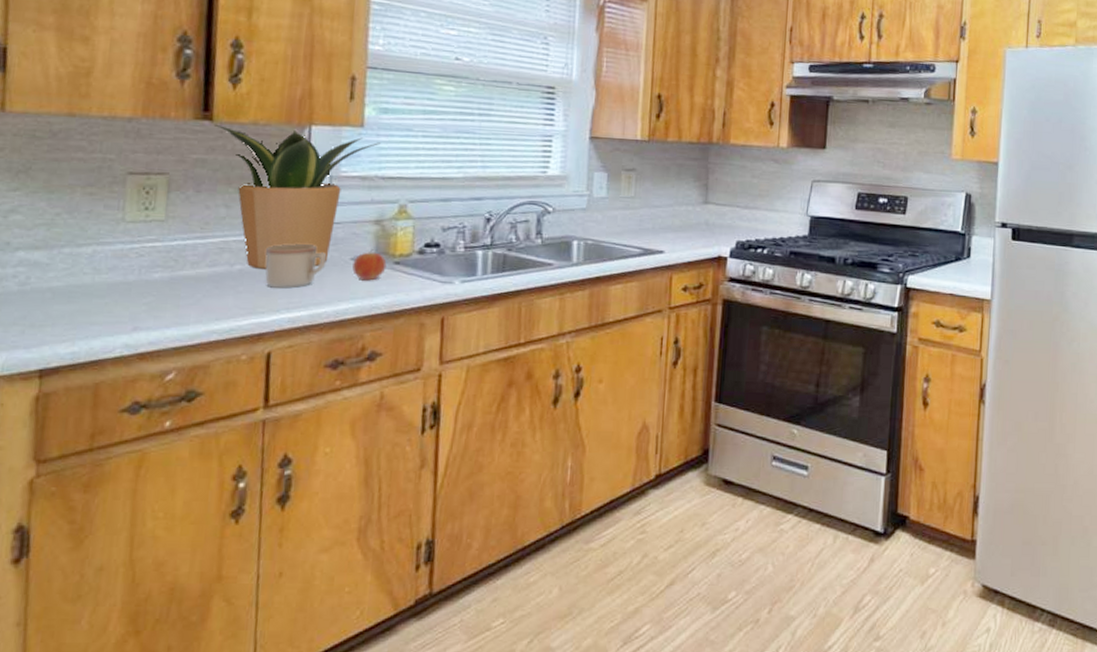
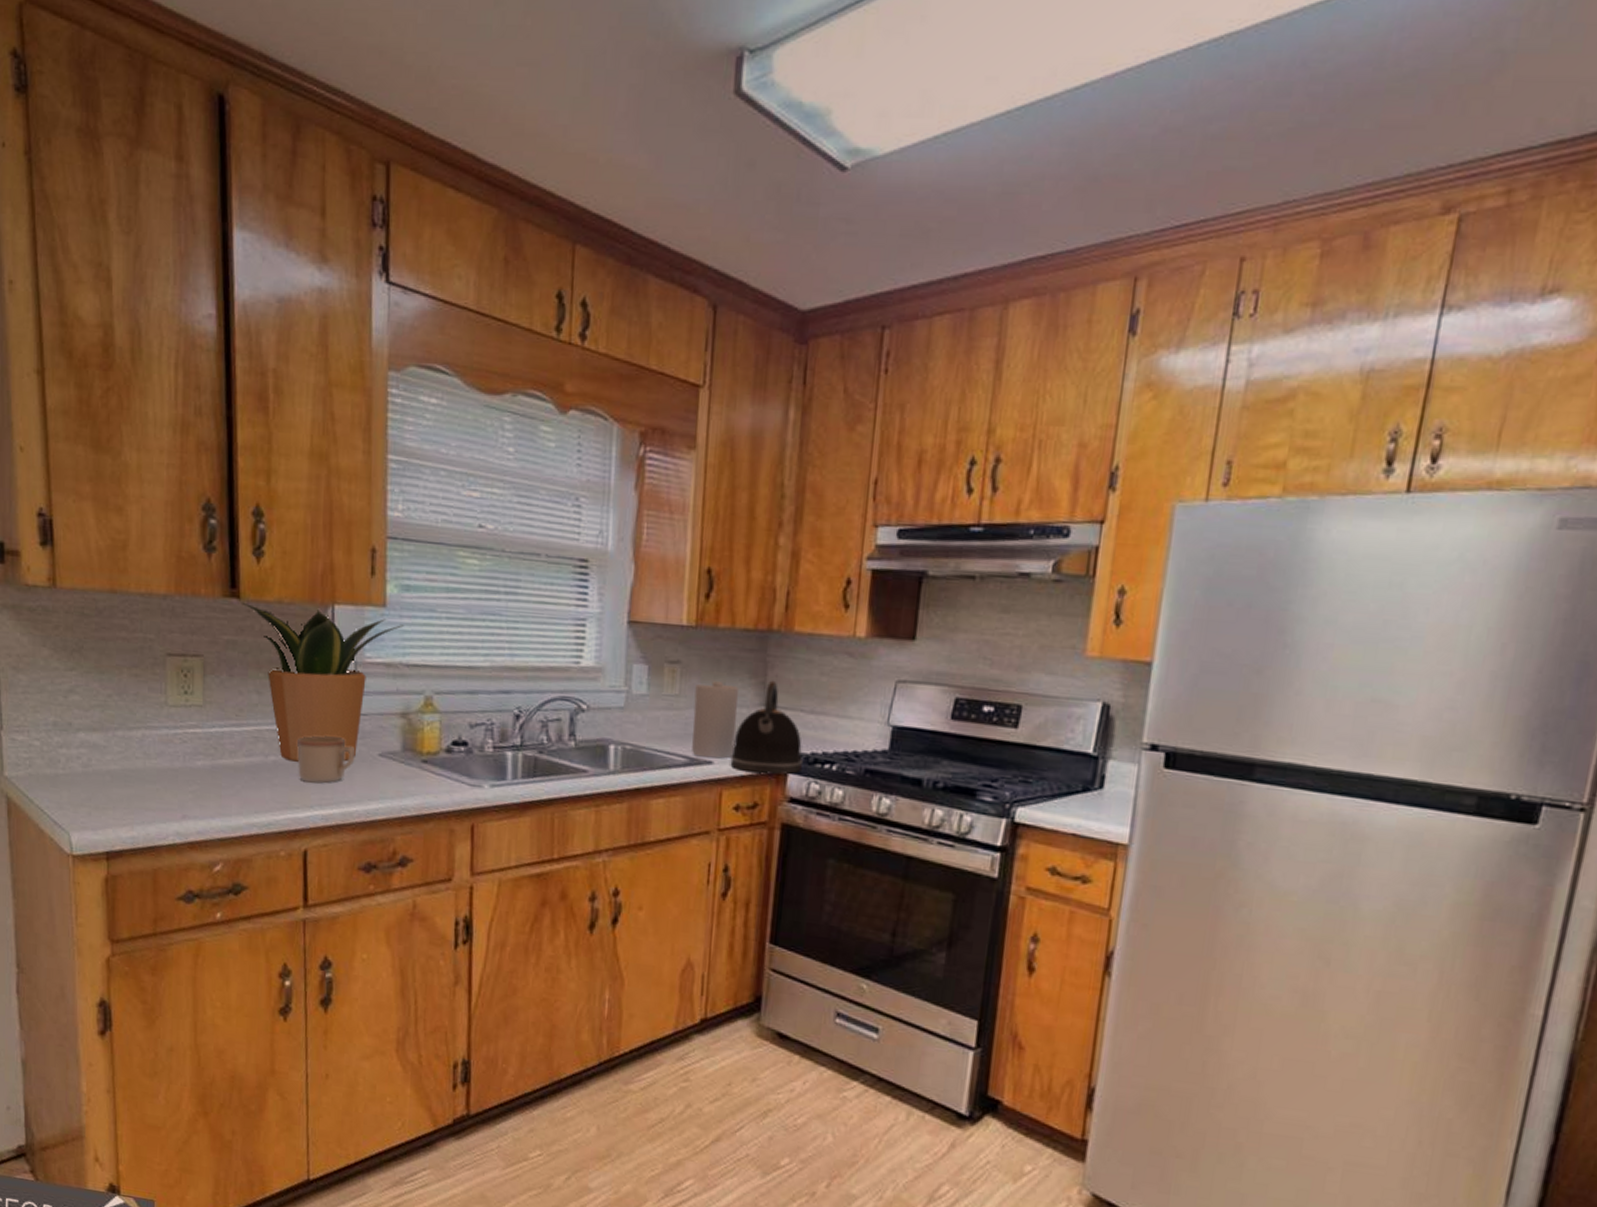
fruit: present [352,248,387,281] -> none [381,743,415,780]
paper towel holder: none [646,185,685,249] -> present [692,681,739,760]
kettle: none [679,182,739,260] -> present [730,680,802,775]

